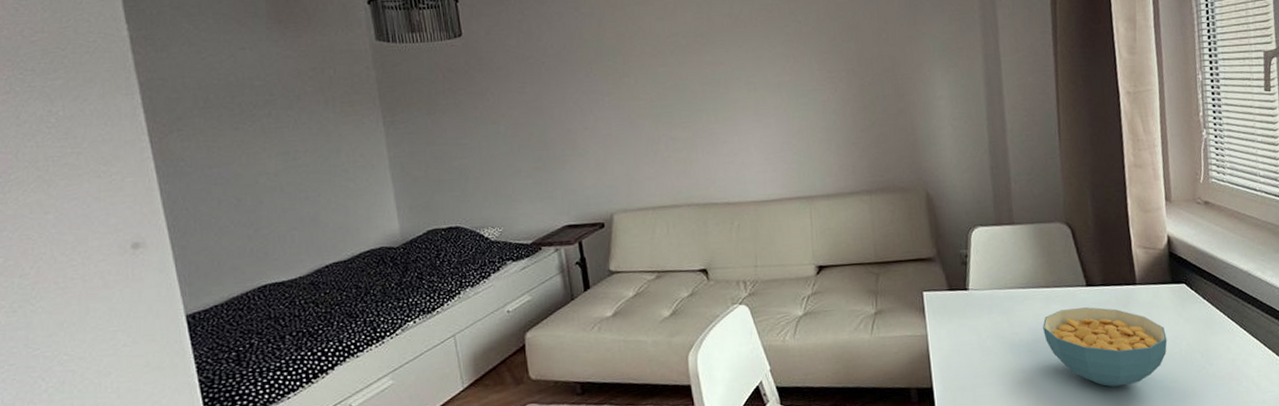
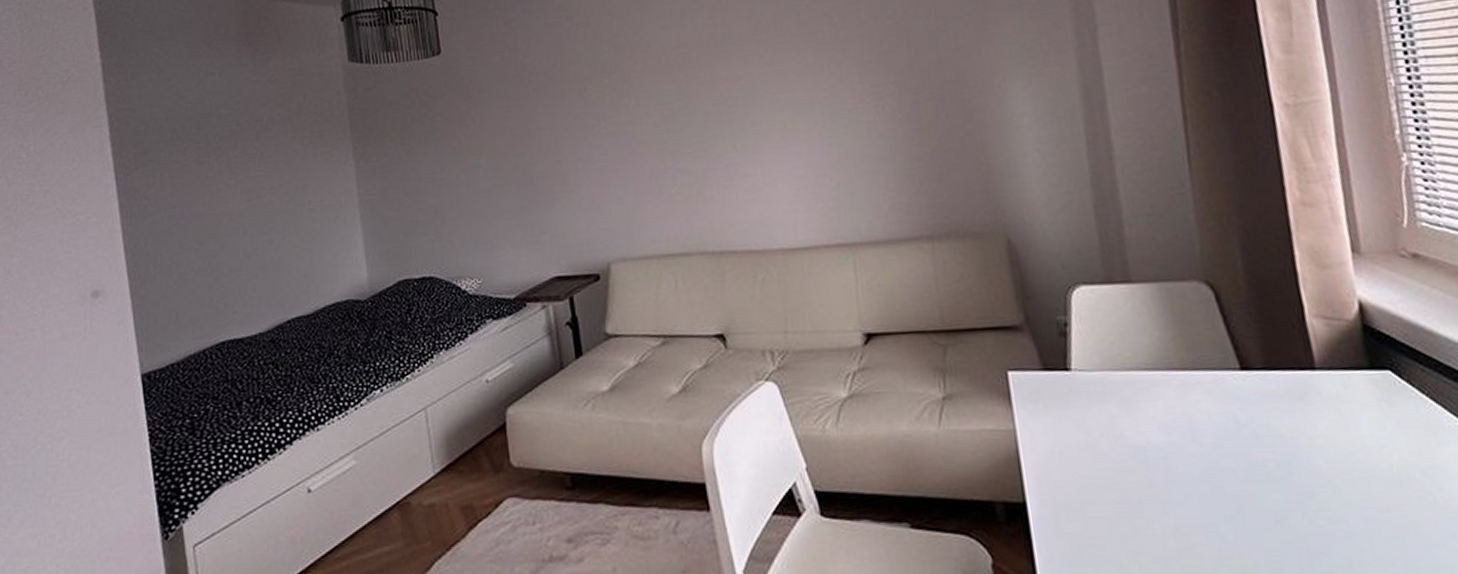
cereal bowl: present [1043,307,1167,387] -> none [1179,399,1369,515]

